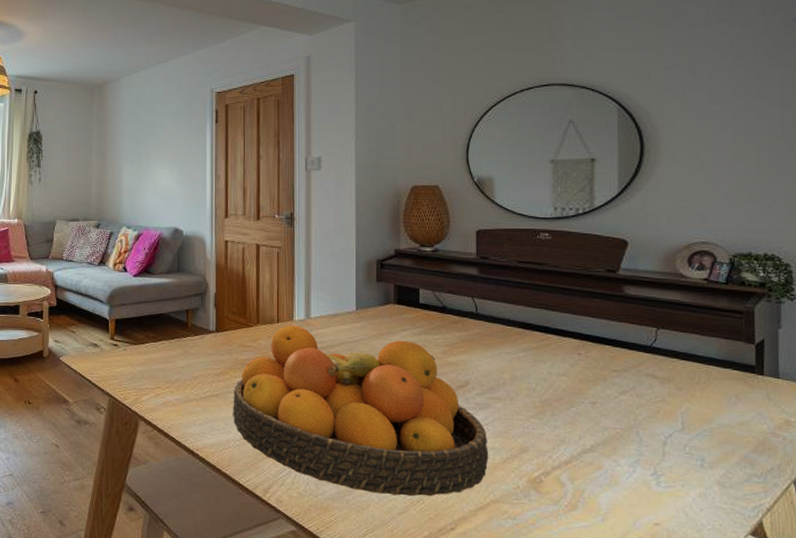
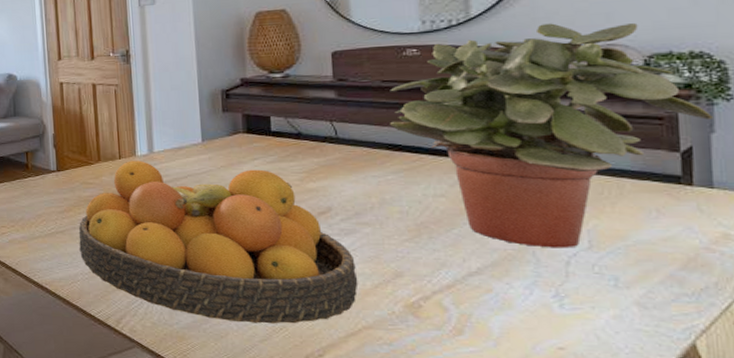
potted plant: none [522,219,780,429] -> present [389,23,713,248]

